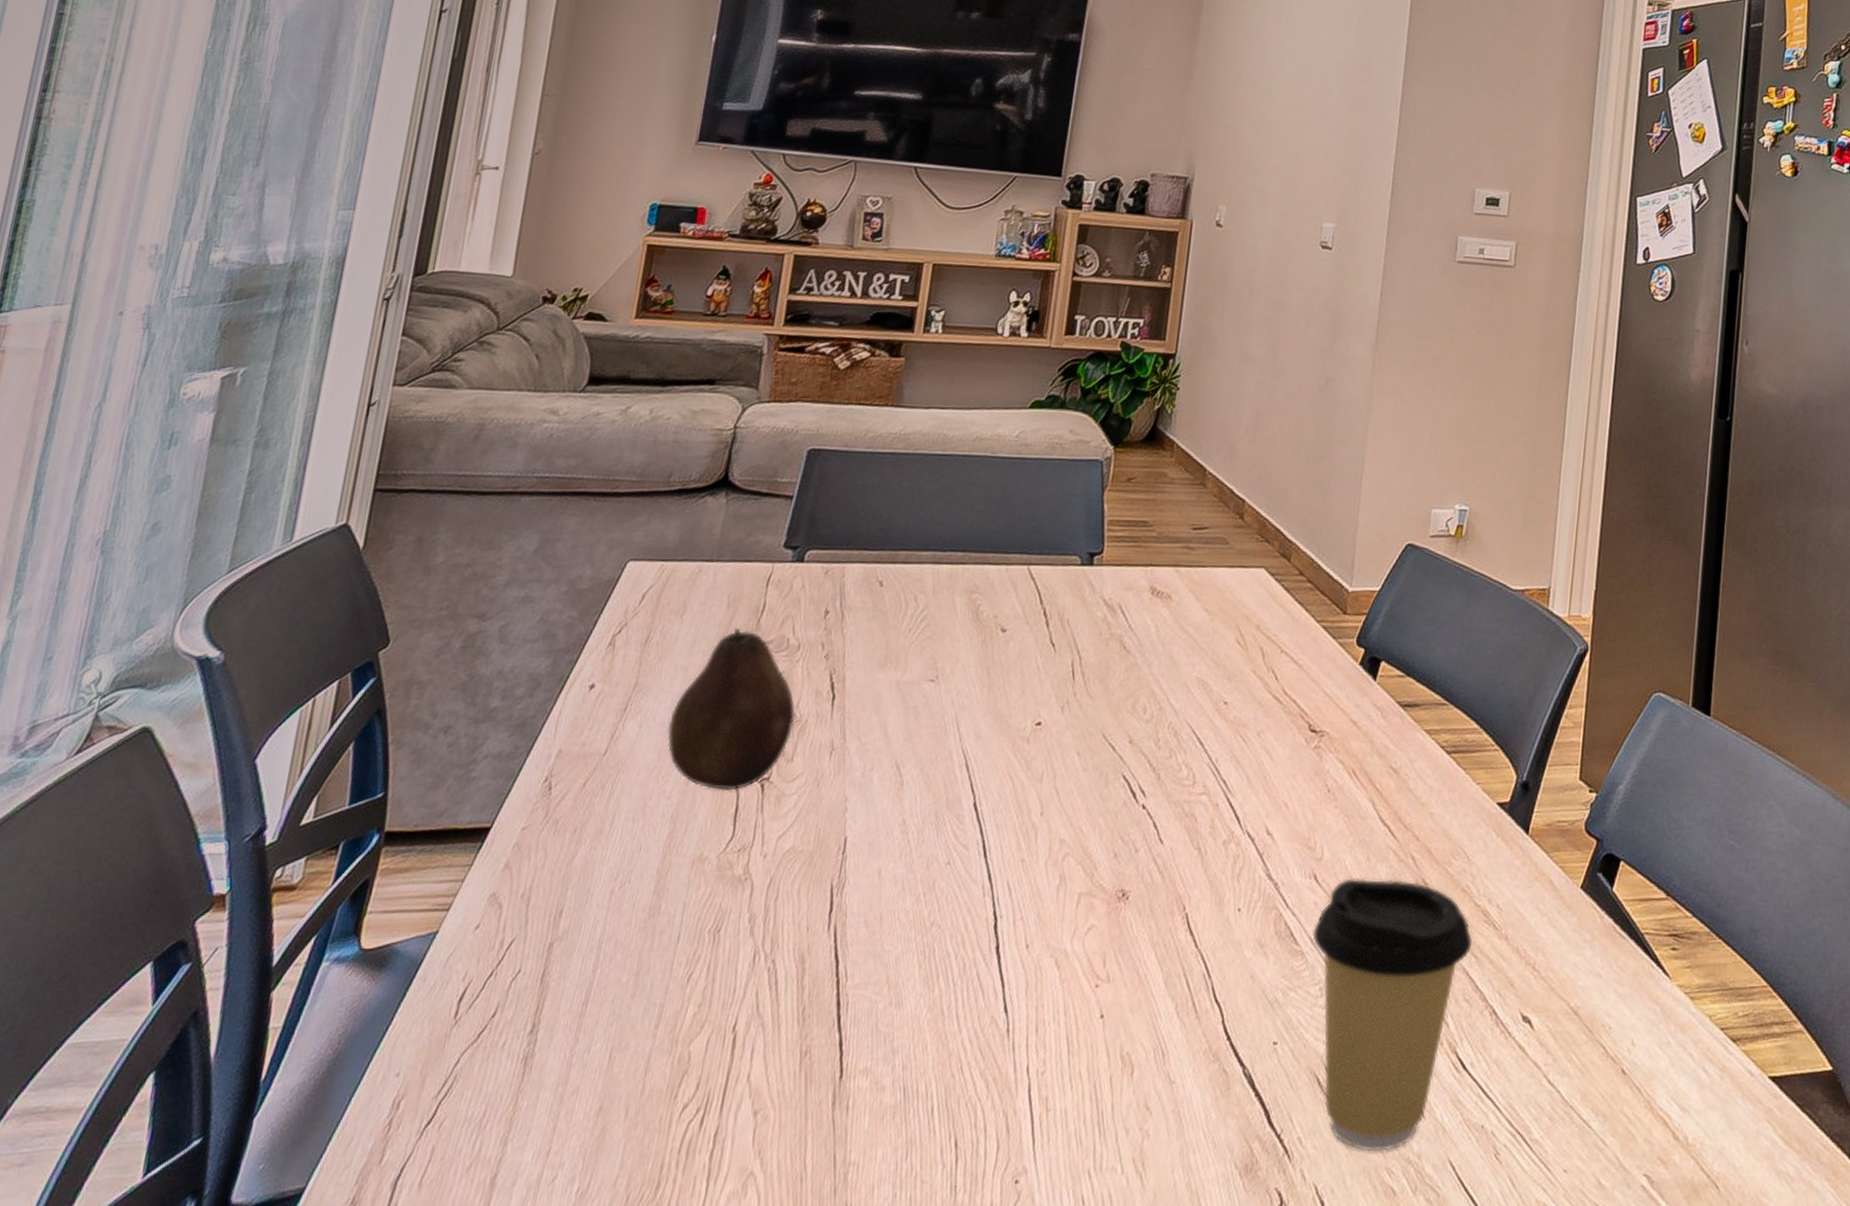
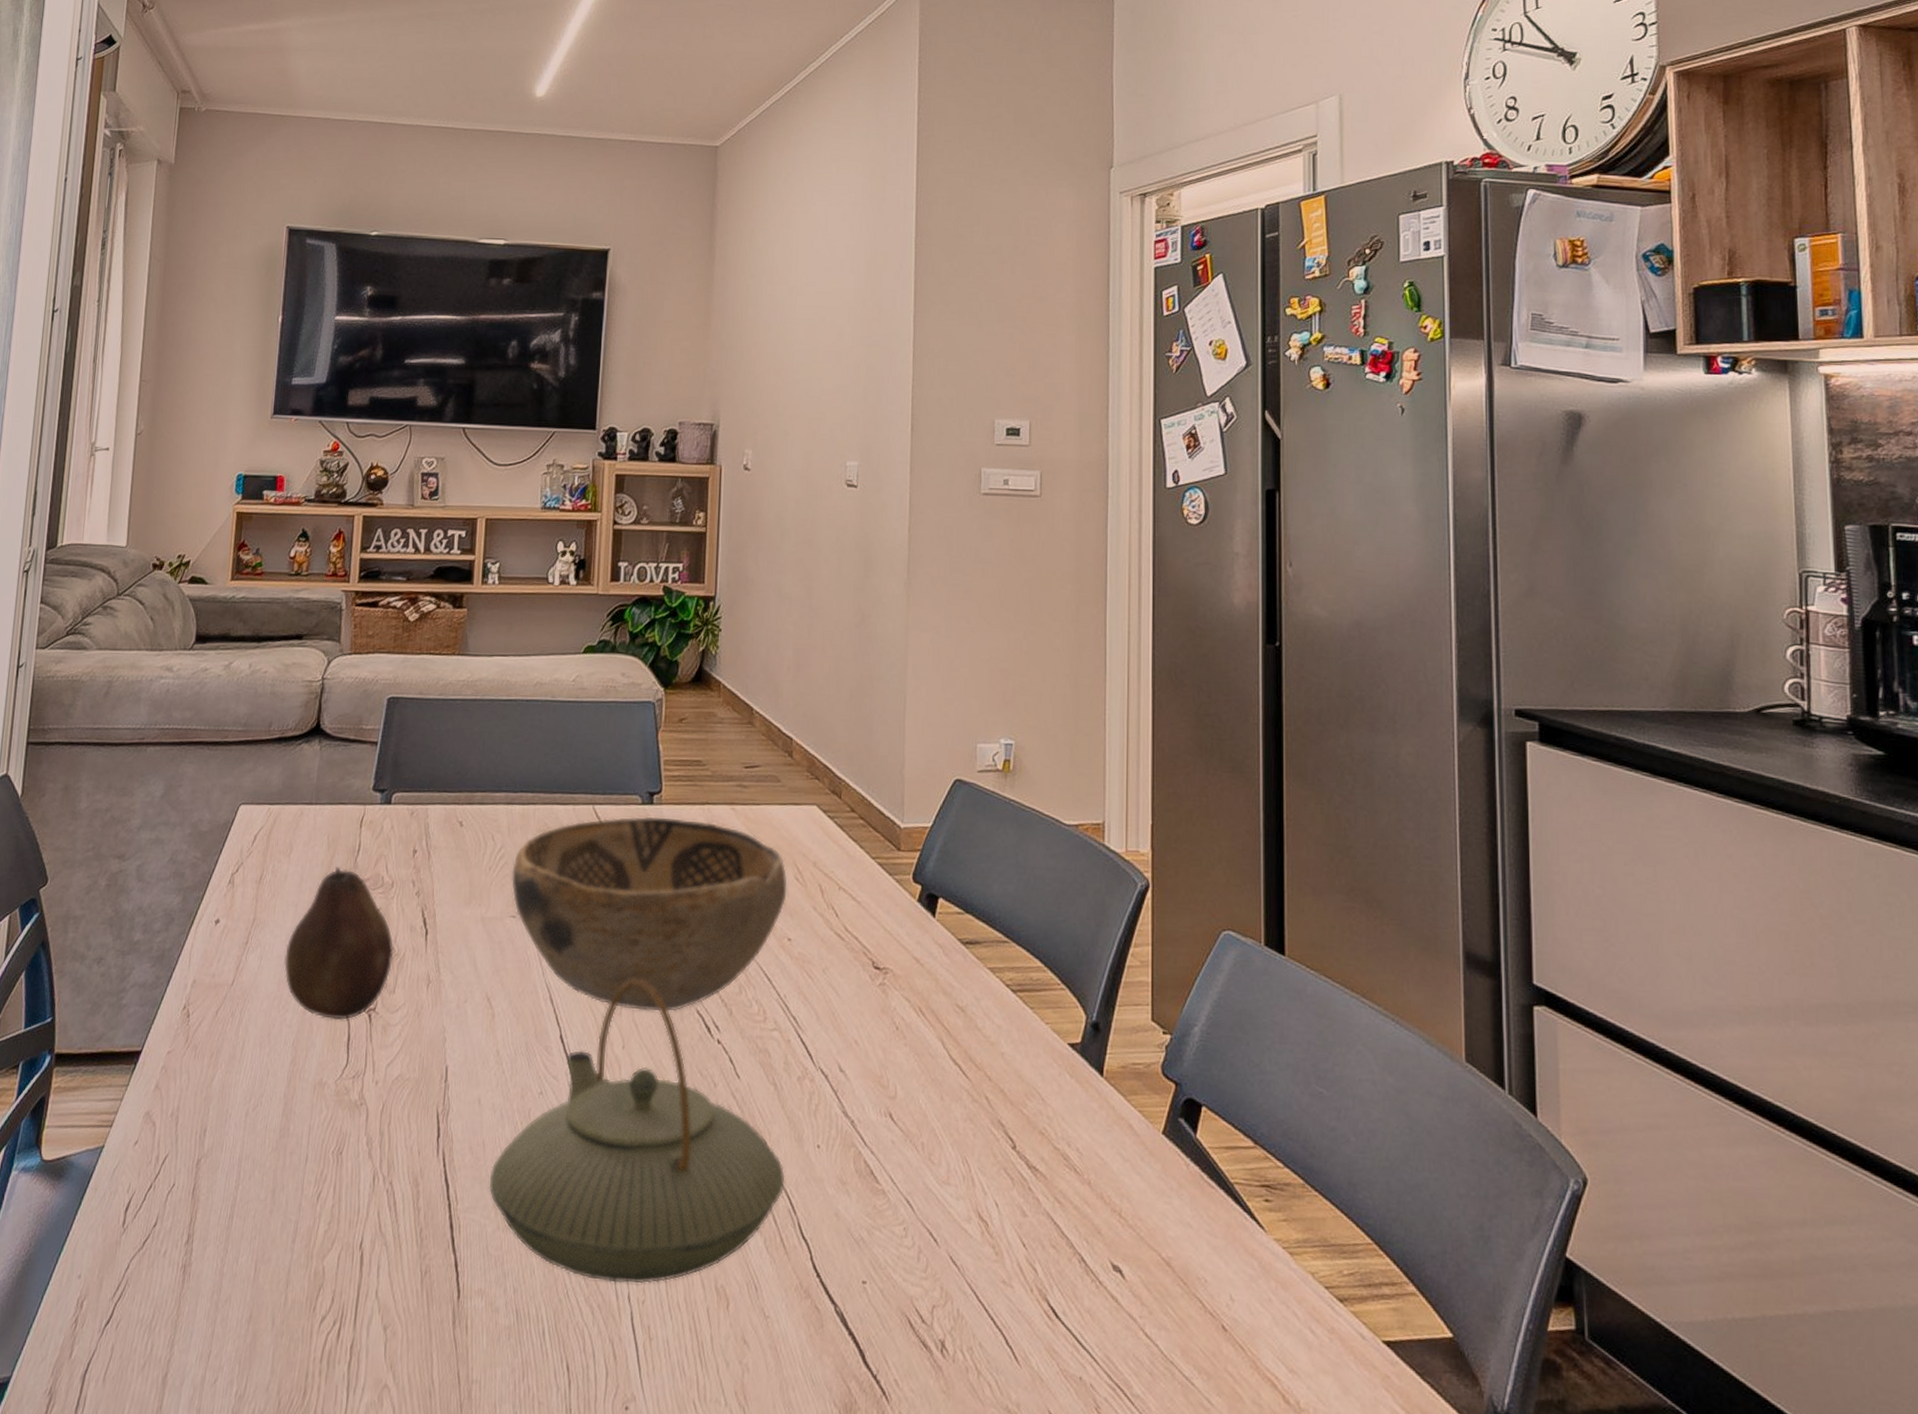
teapot: none [883,743,1203,1055] -> present [489,978,785,1284]
decorative bowl: none [932,577,1229,779] -> present [511,816,788,1013]
coffee cup: present [1312,878,1472,1152] -> none [893,1117,1055,1399]

